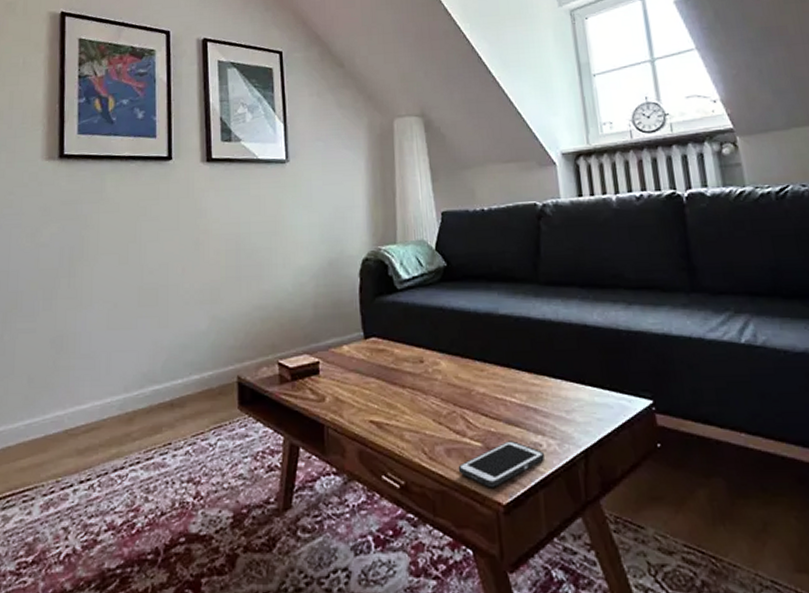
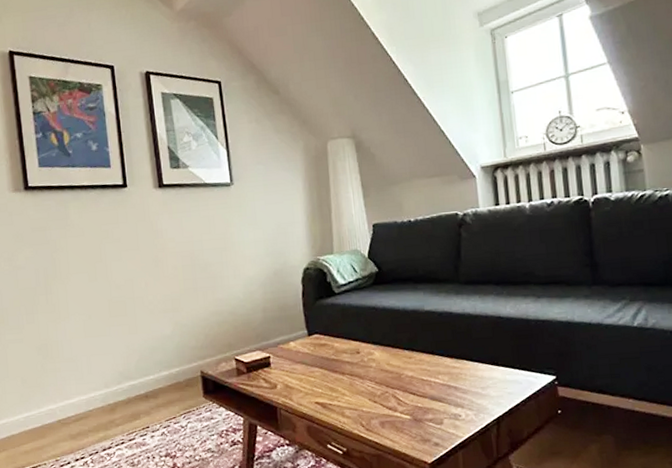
cell phone: present [458,441,544,488] -> none [390,413,463,451]

